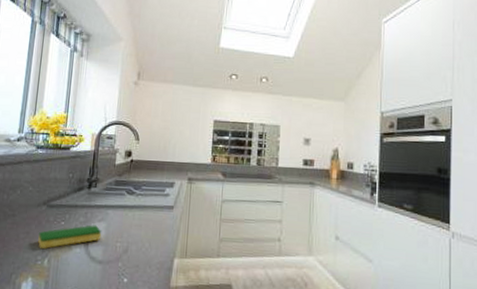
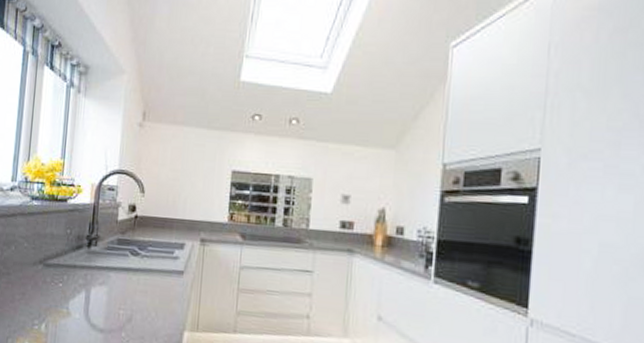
dish sponge: present [38,225,102,249] -> none [34,288,103,313]

